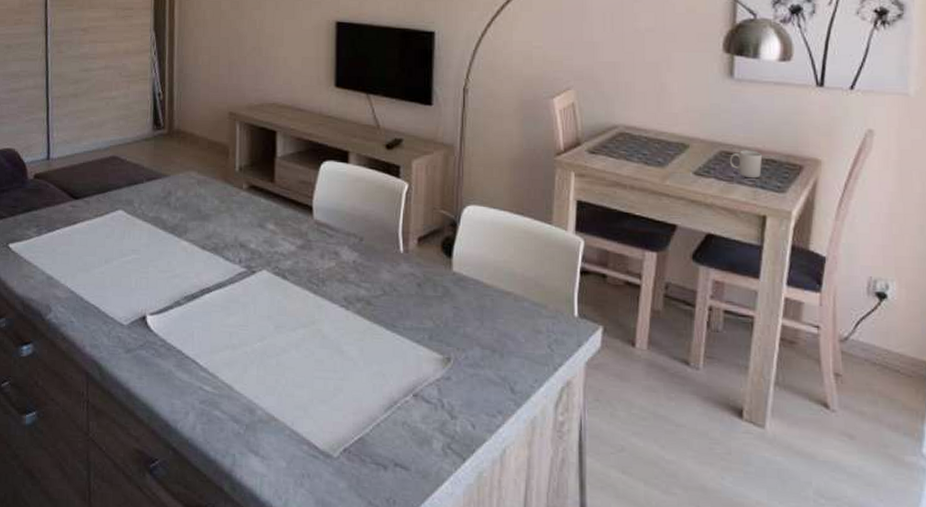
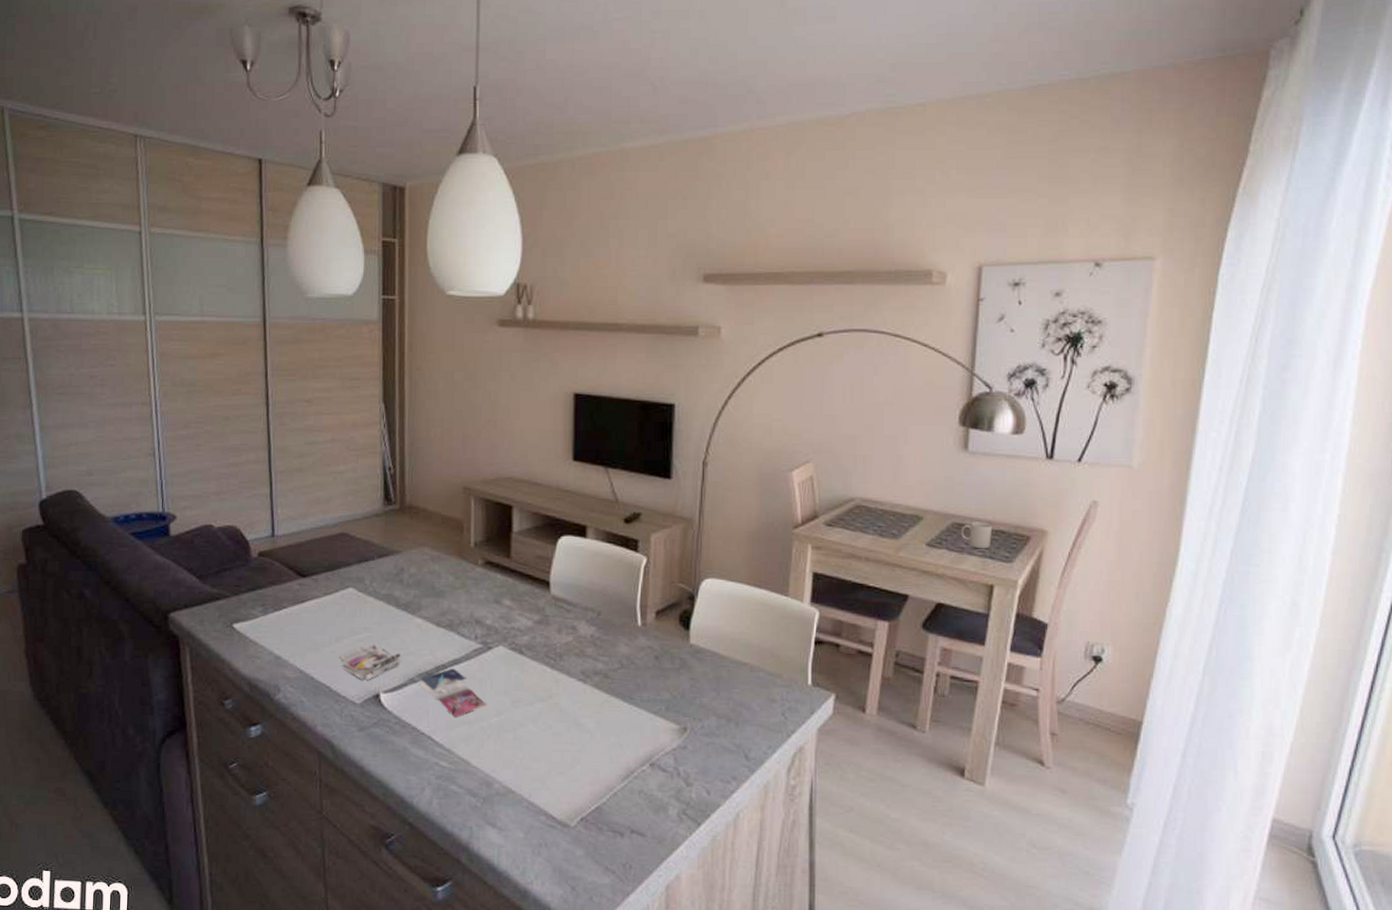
magazine: none [107,265,251,341] -> present [338,644,487,717]

